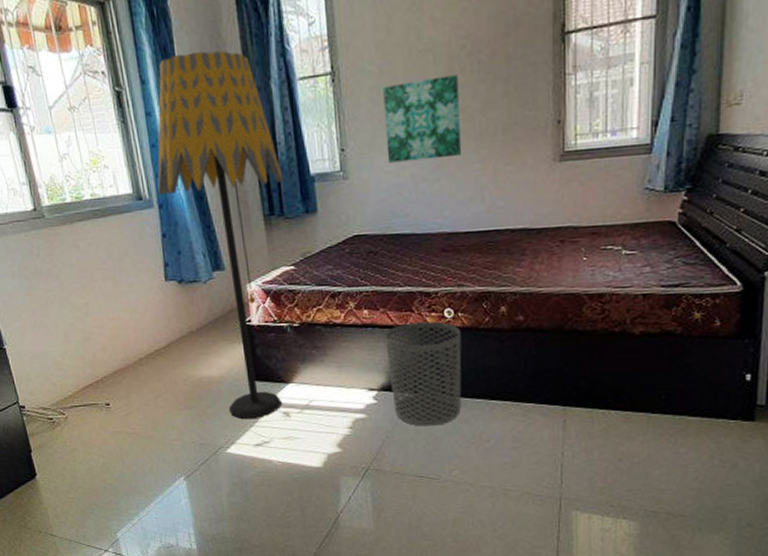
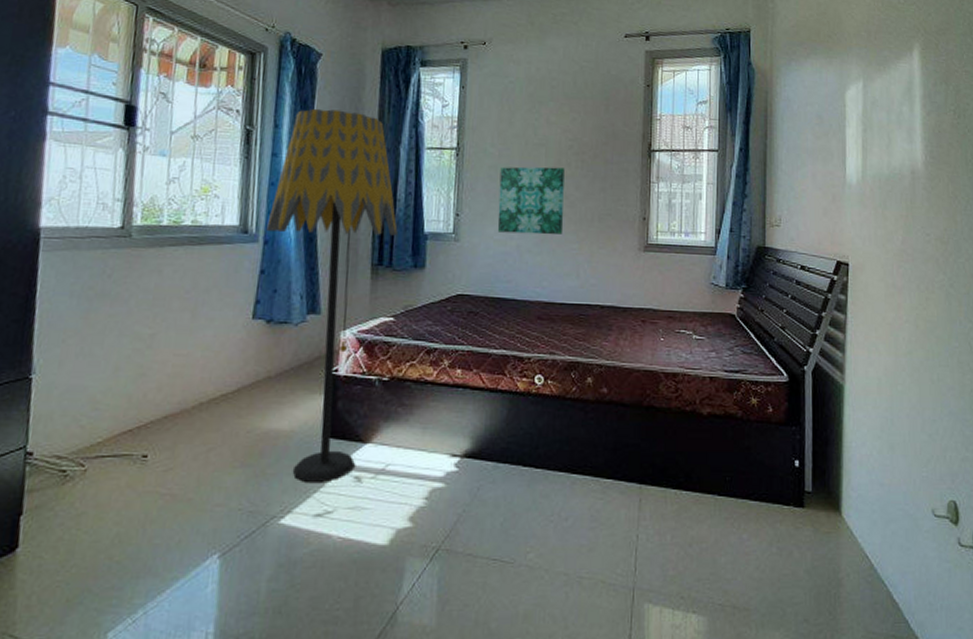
waste bin: present [385,321,462,426] -> none [474,386,549,500]

